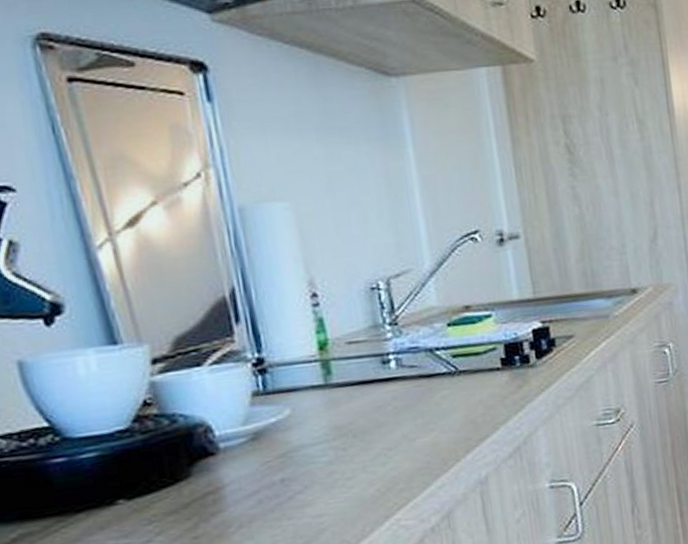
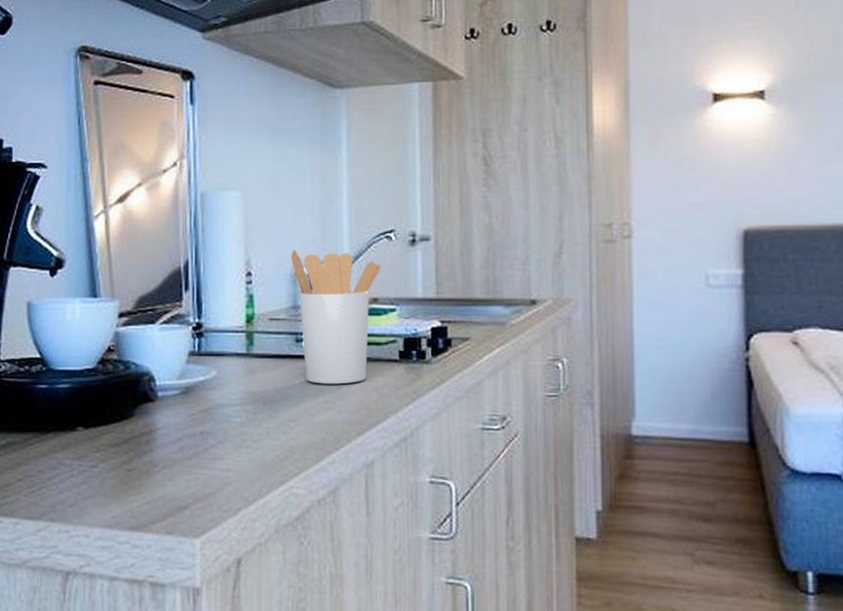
utensil holder: none [362,260,470,406] -> present [291,250,382,385]

